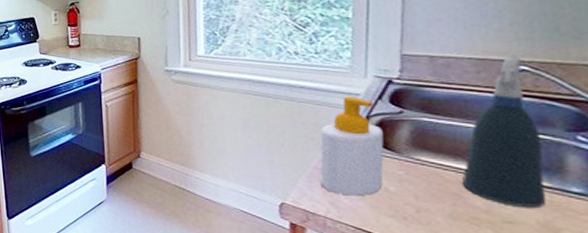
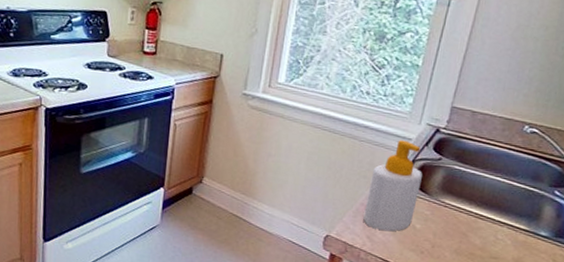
spray bottle: present [462,54,547,207] -> none [470,118,535,247]

